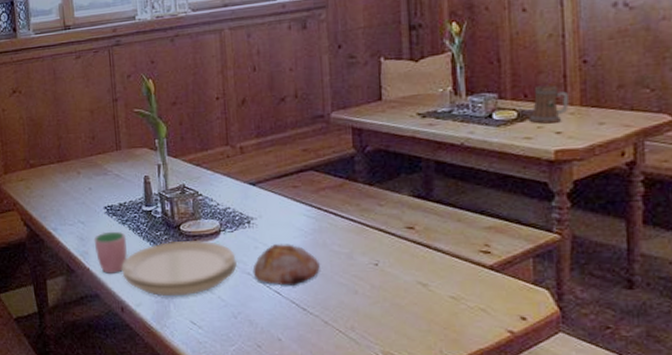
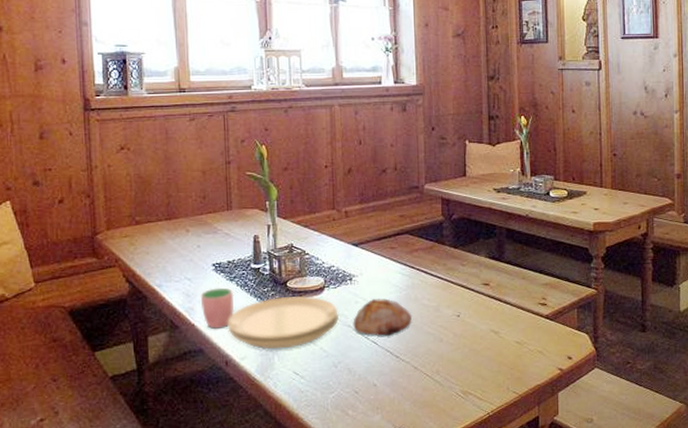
beer mug: present [528,85,569,124] -> none [575,171,603,202]

